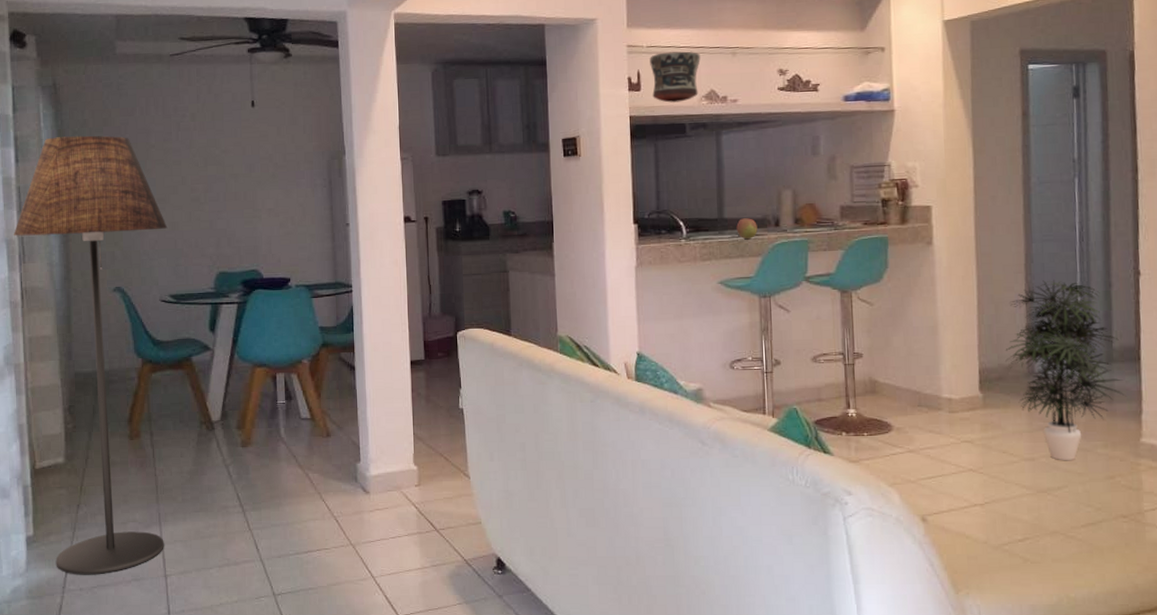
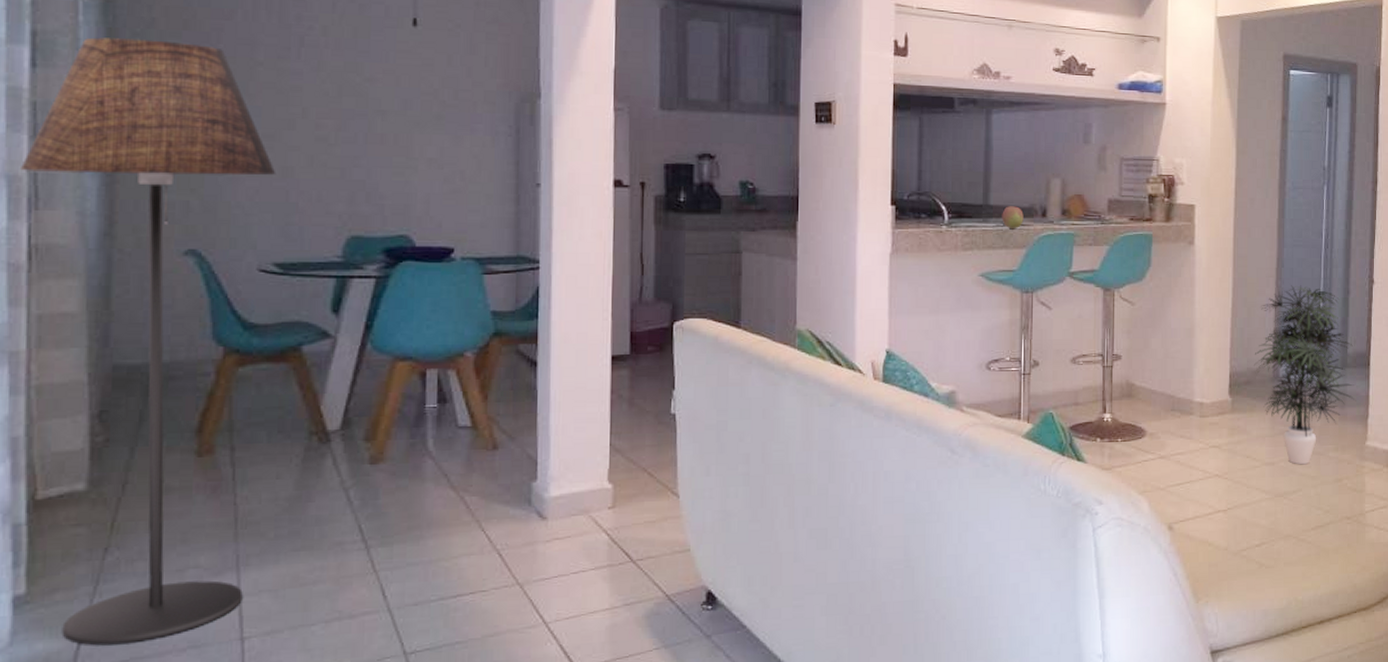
cup: present [650,51,701,103] -> none [919,16,974,74]

